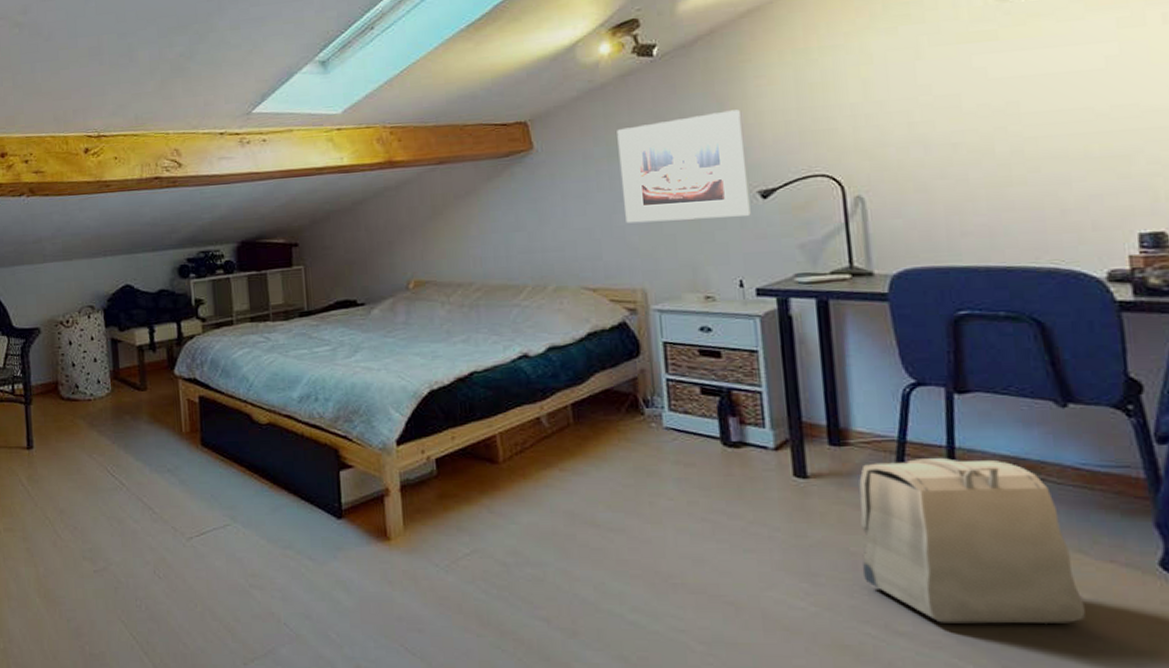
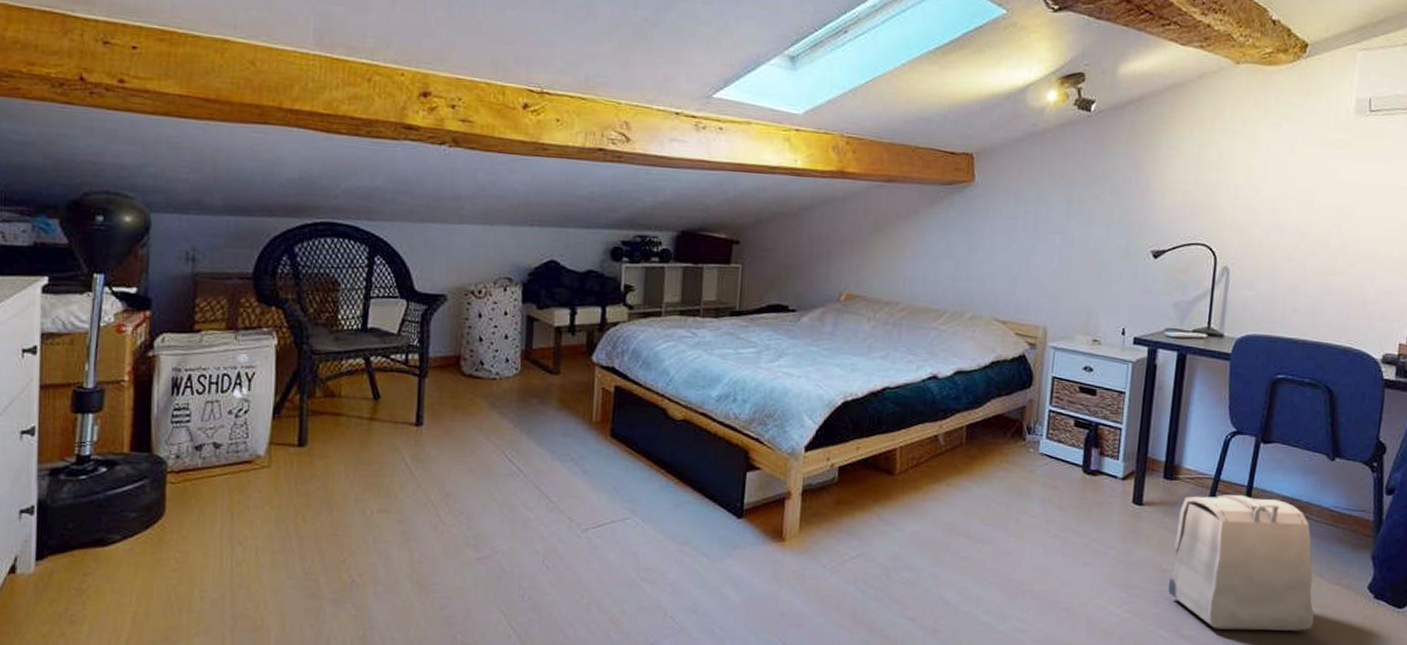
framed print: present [617,109,751,224] -> none [1041,173,1151,272]

